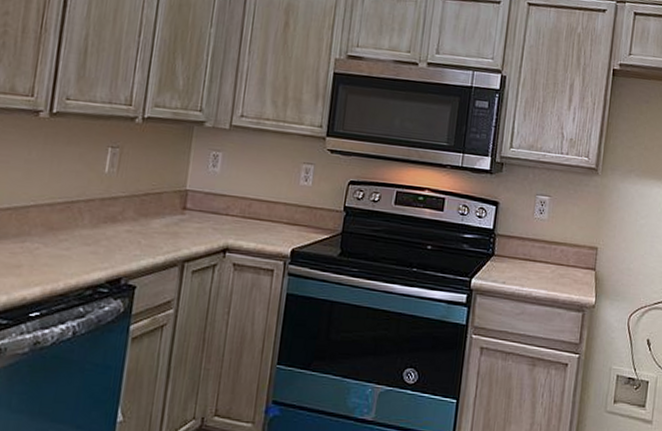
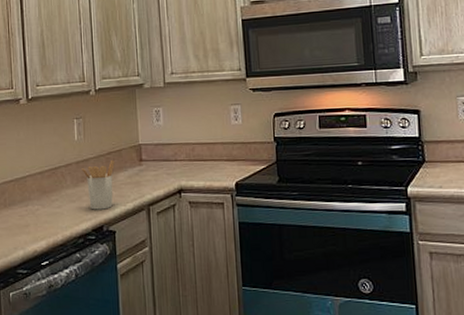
utensil holder: none [106,203,151,260] -> present [82,160,115,210]

